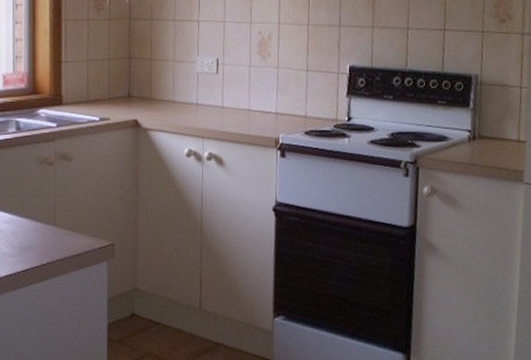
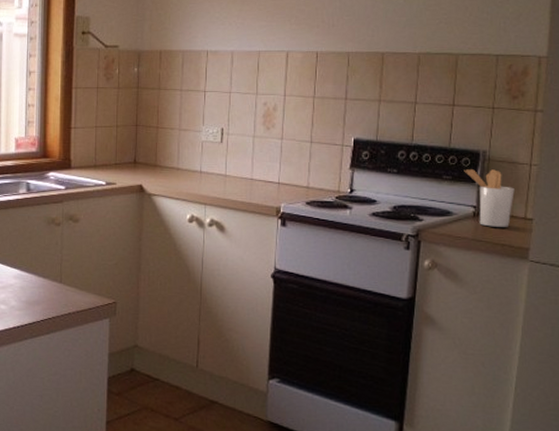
utensil holder: none [457,93,507,151] -> present [464,169,515,227]

